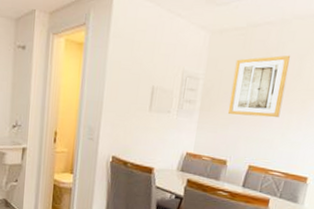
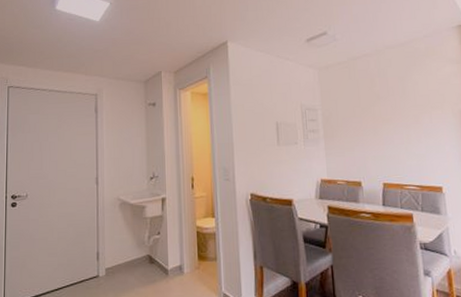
wall art: present [227,55,290,118] -> none [346,78,398,137]

